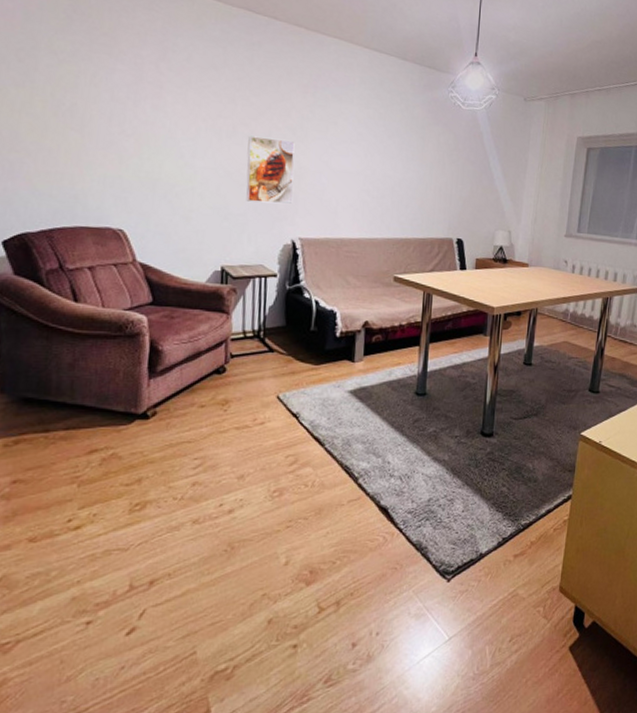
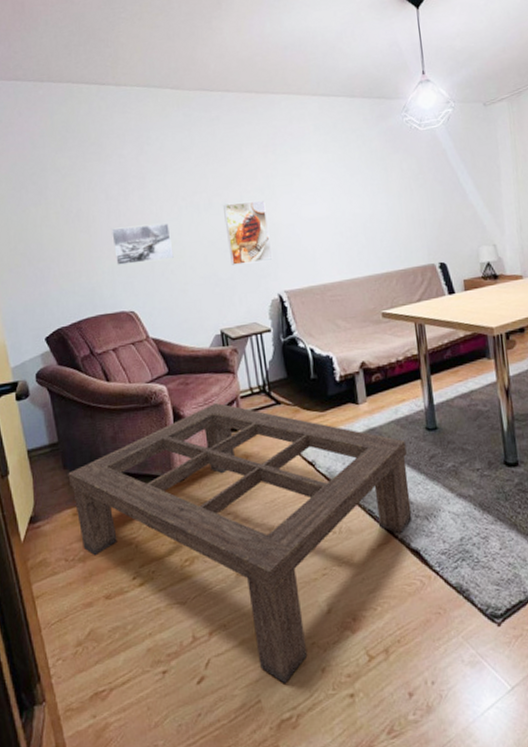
coffee table: none [4,341,394,636] -> present [68,402,412,684]
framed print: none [110,133,183,181] -> present [110,223,174,265]

